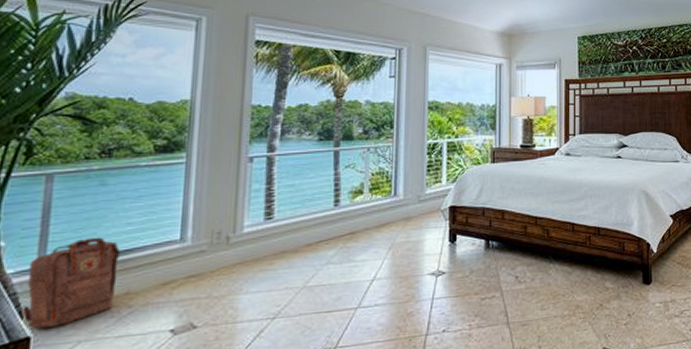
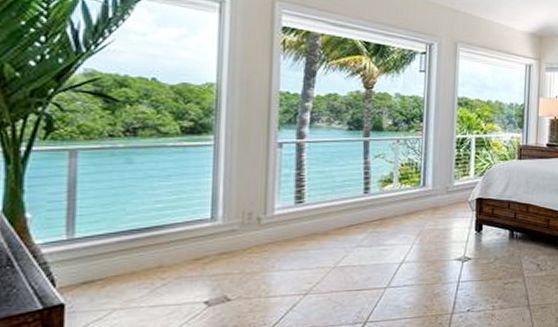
backpack: present [22,237,120,329] -> none [54,213,150,297]

